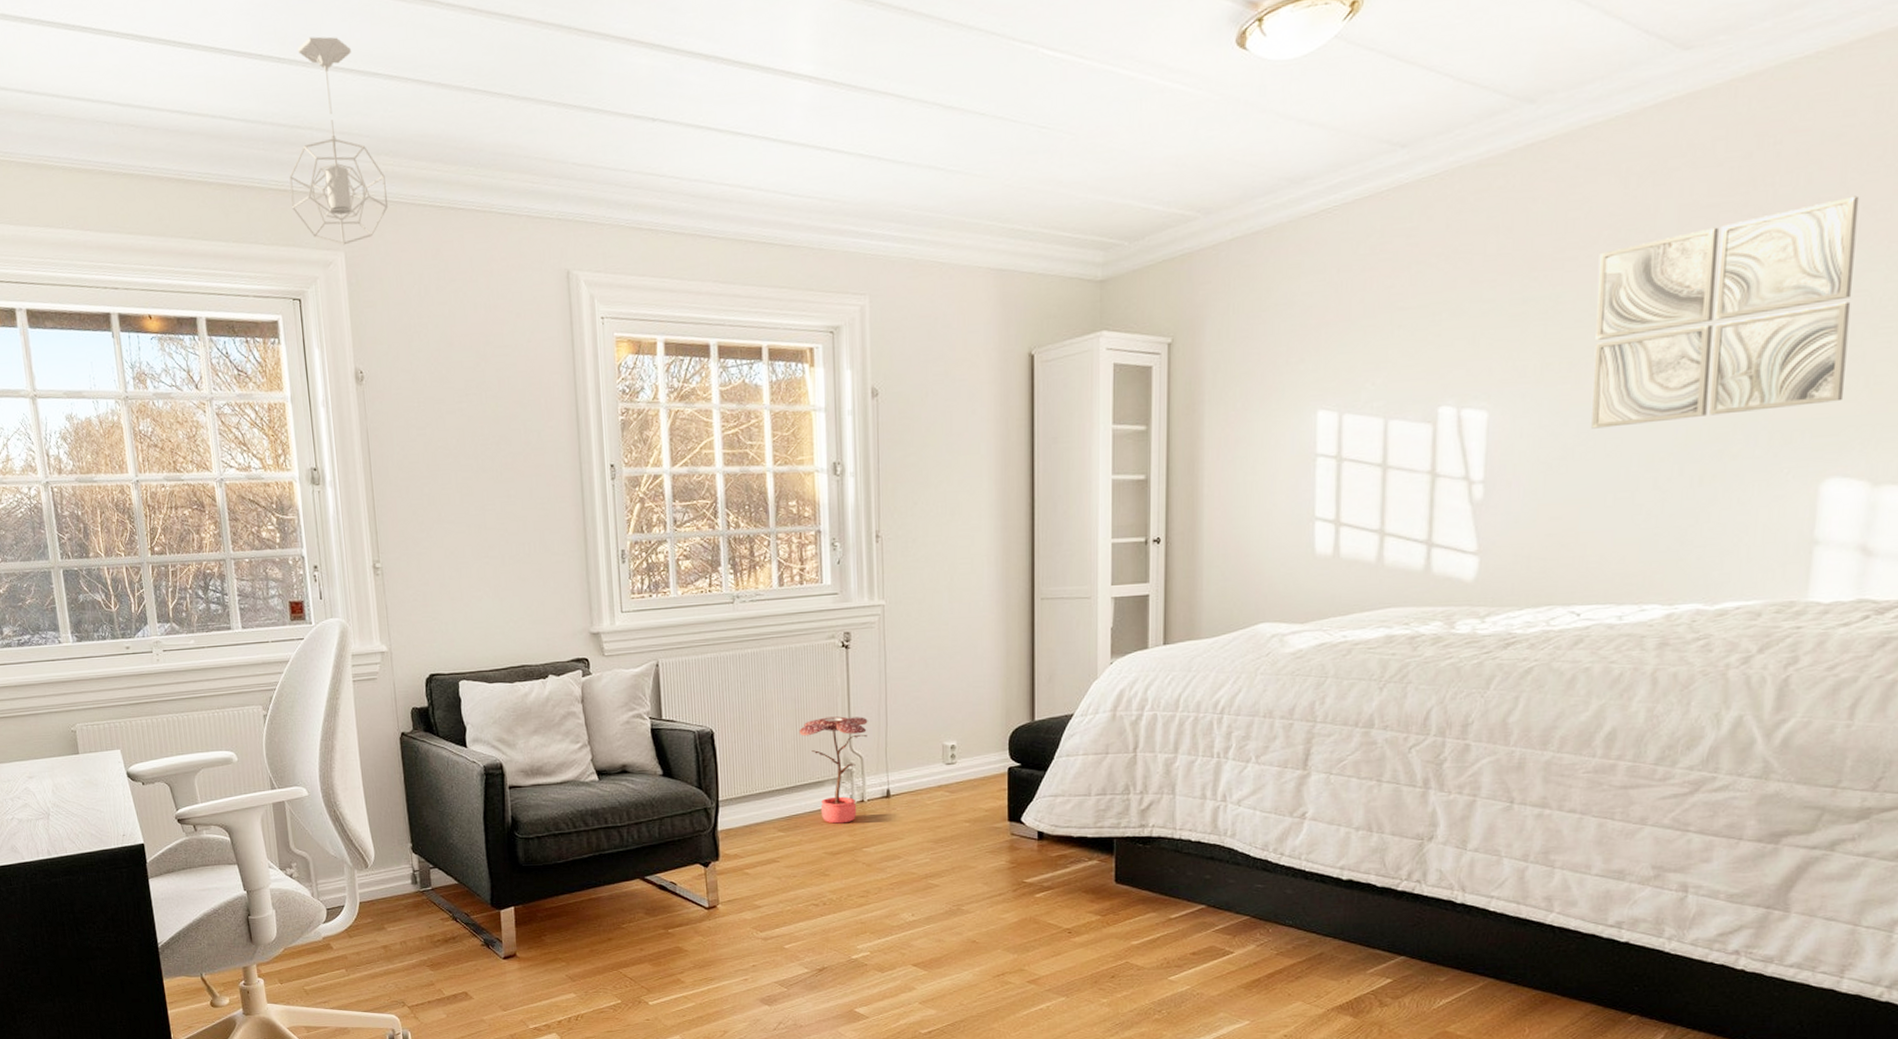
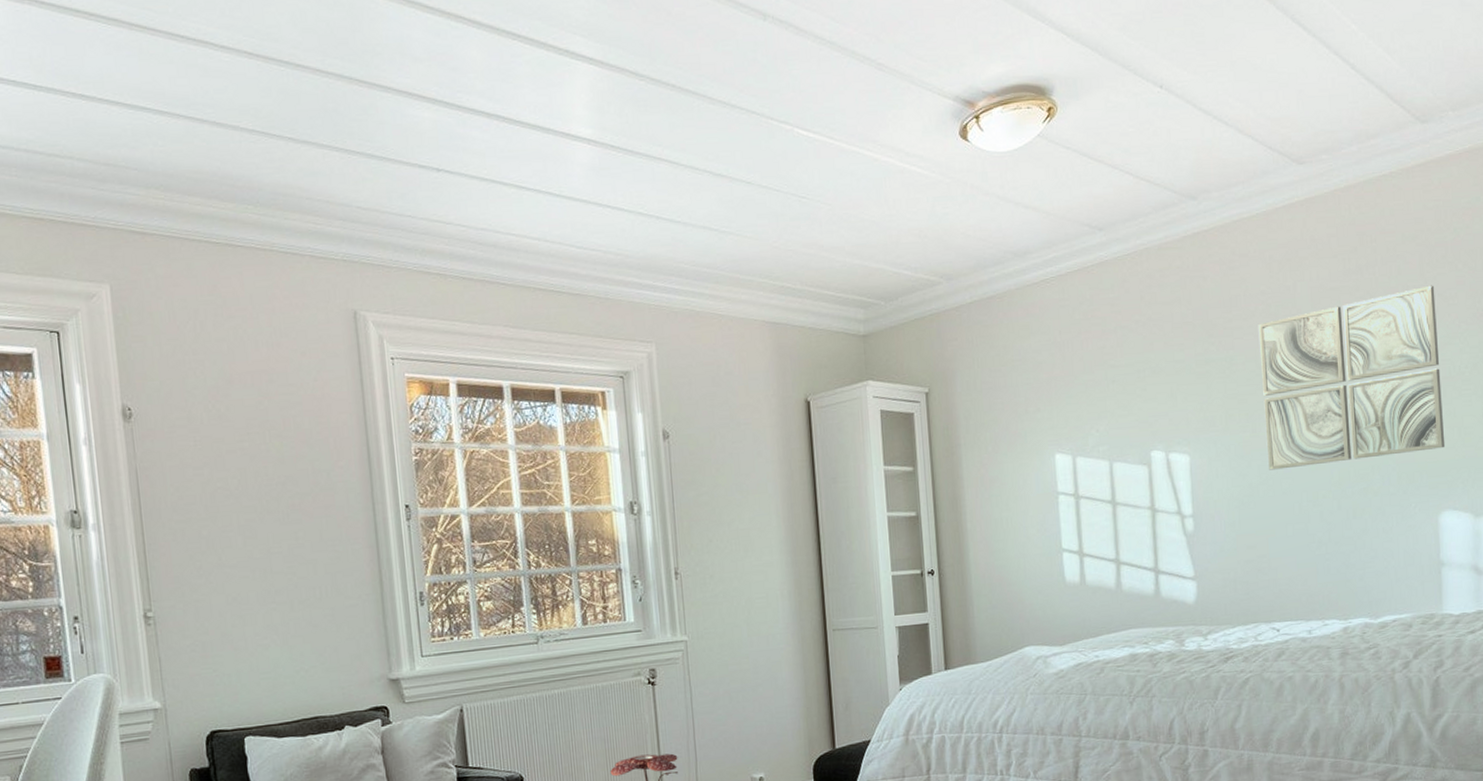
pendant light: present [289,36,389,246] -> none [46,67,160,278]

